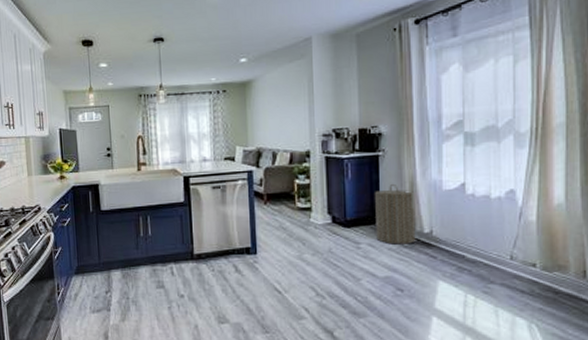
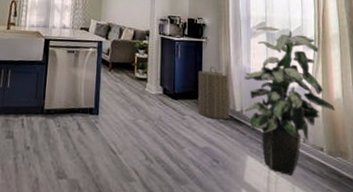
indoor plant: none [434,125,554,297] -> present [244,26,335,176]

